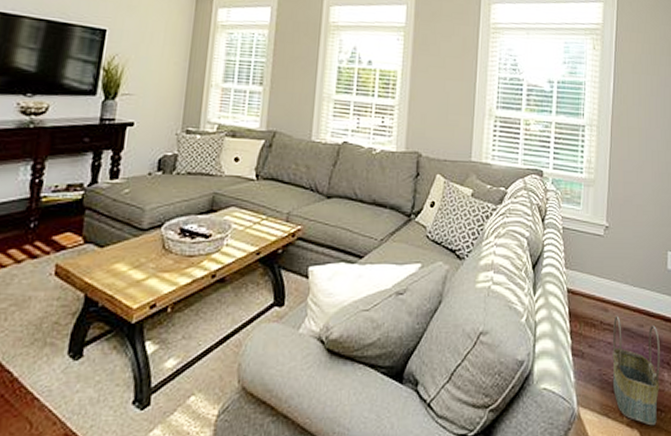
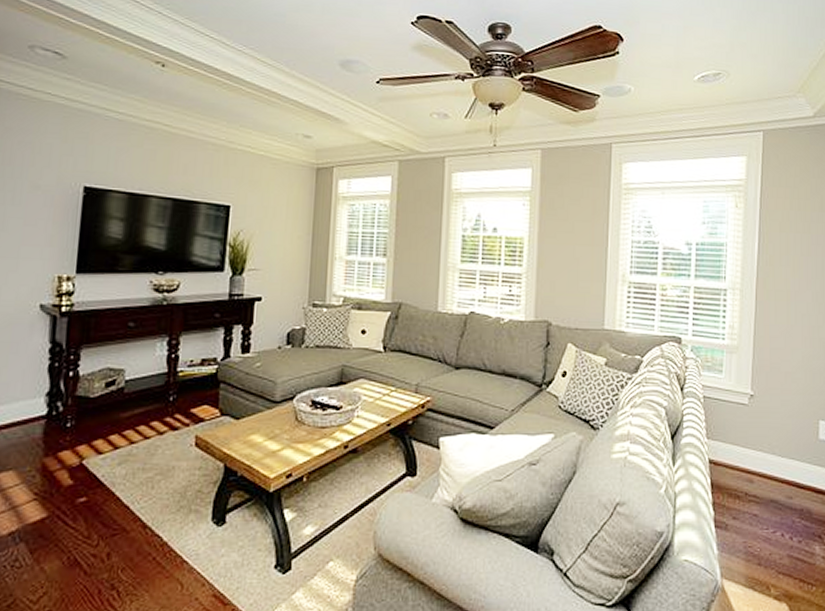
basket: present [612,315,660,426] -> none [758,487,811,600]

